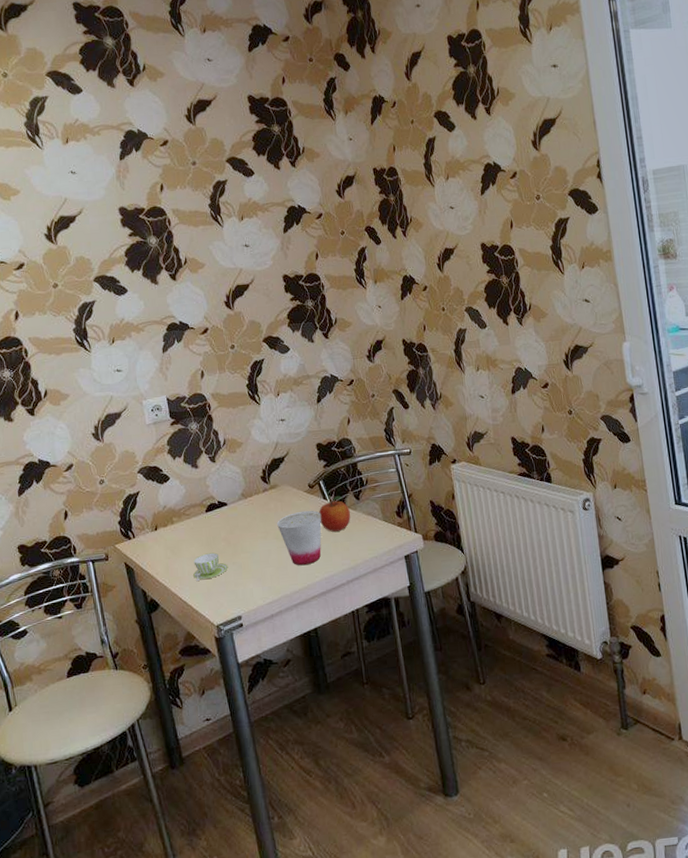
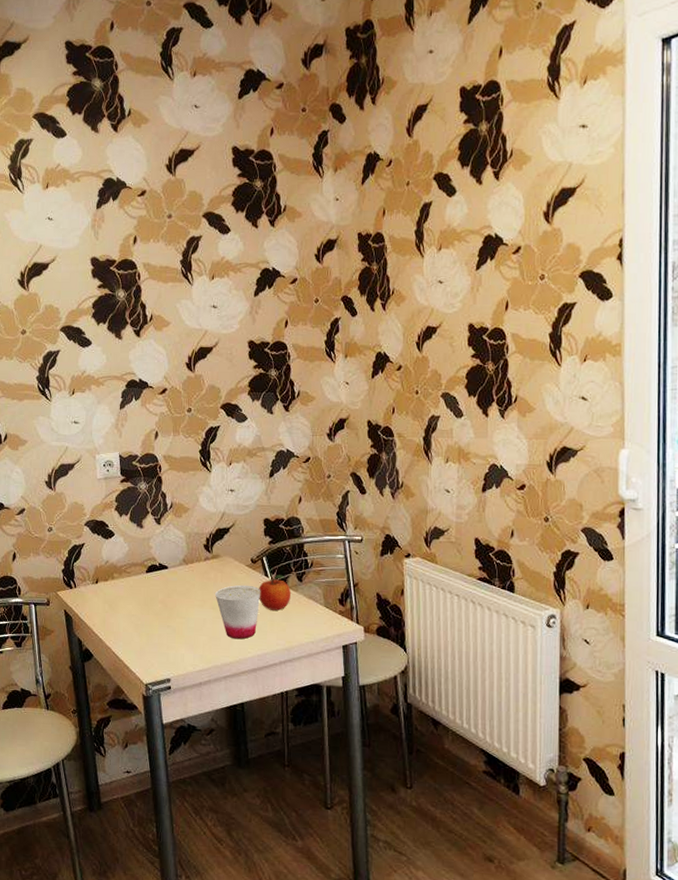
cup: present [193,552,228,581] -> none [128,613,163,638]

